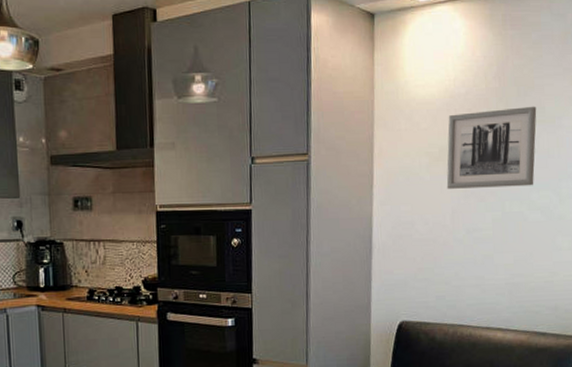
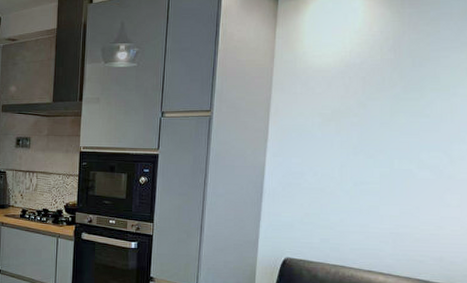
wall art: present [446,106,537,189] -> none [337,75,431,147]

